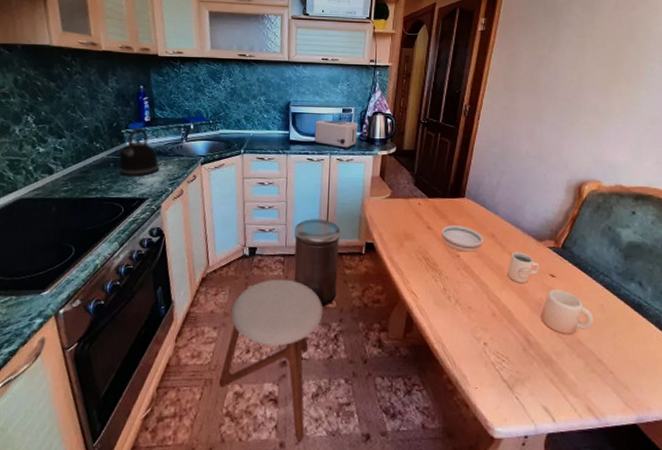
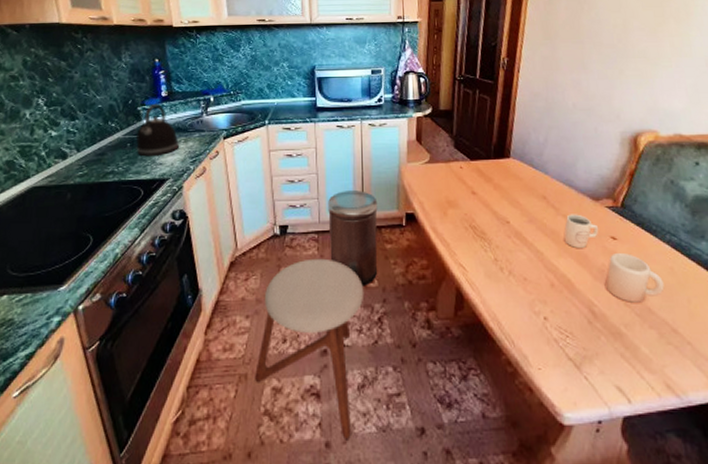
toaster: present [314,118,358,149] -> none [343,81,389,113]
bowl: present [441,225,484,252] -> none [487,189,535,217]

